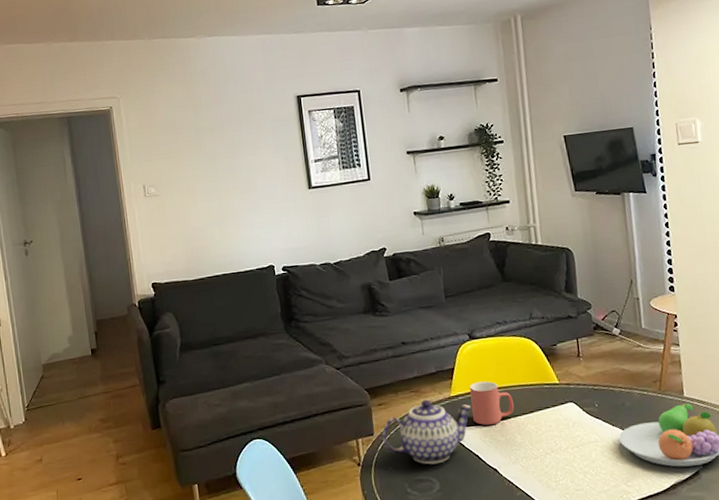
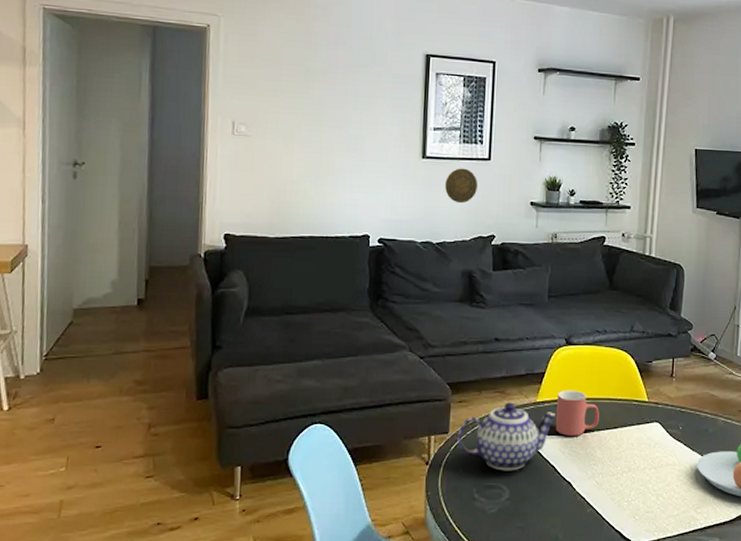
decorative plate: none [333,191,363,224] -> present [445,168,478,204]

